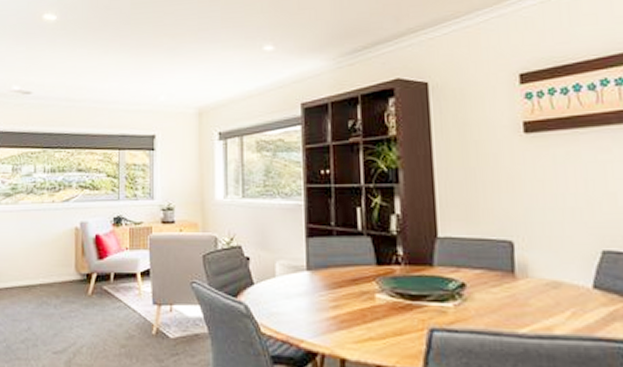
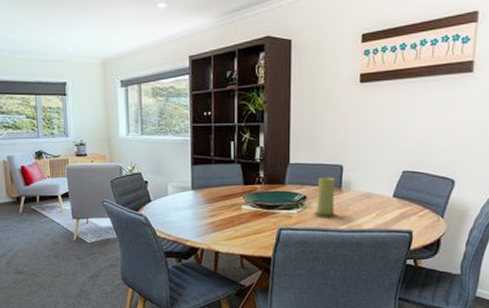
candle: none [477,257,513,316] -> present [313,177,337,218]

